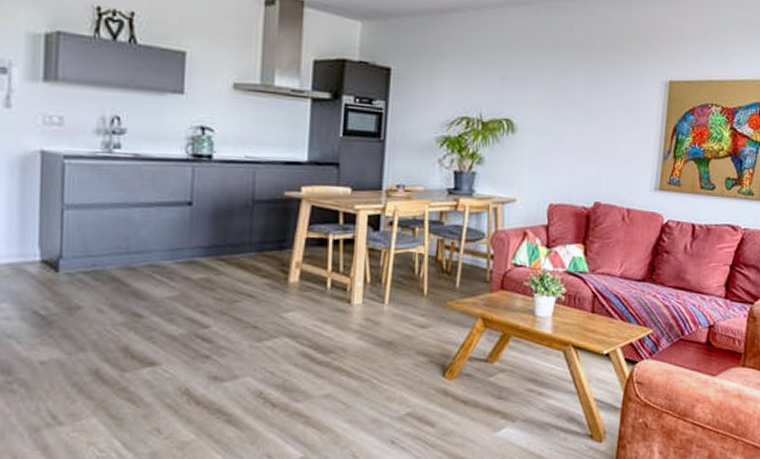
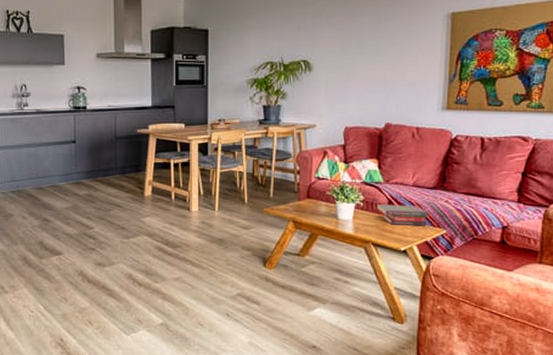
books: none [580,299,634,325] -> present [377,205,428,226]

